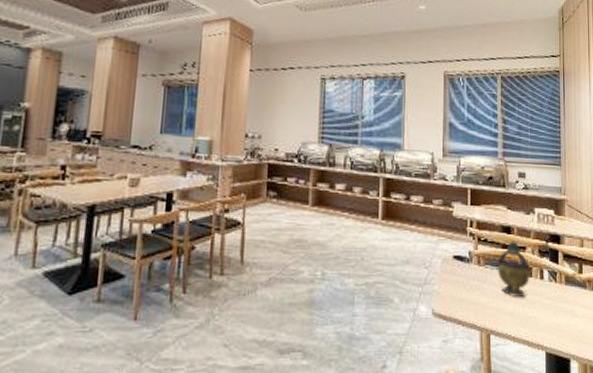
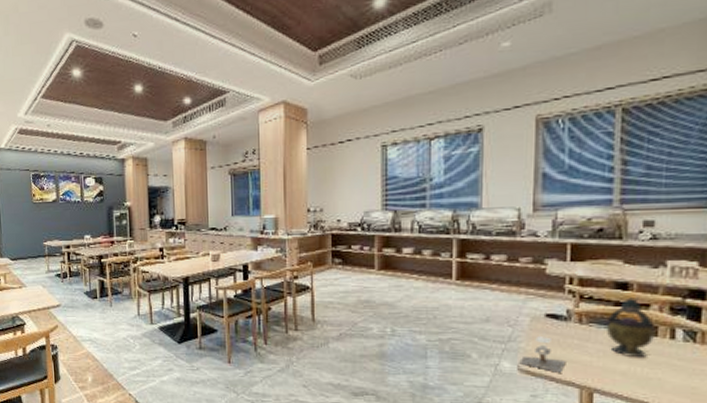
napkin holder: none [433,278,470,315] -> present [519,336,566,373]

